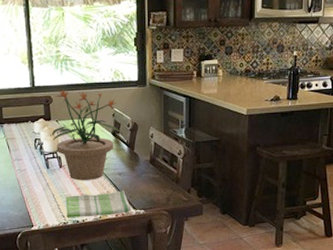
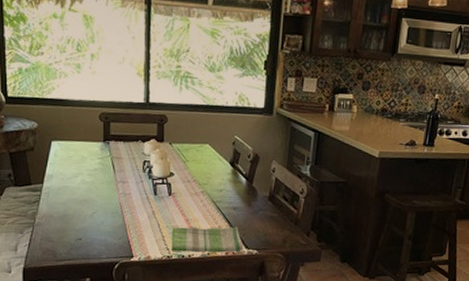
potted plant: present [52,90,122,180] -> none [164,109,241,212]

